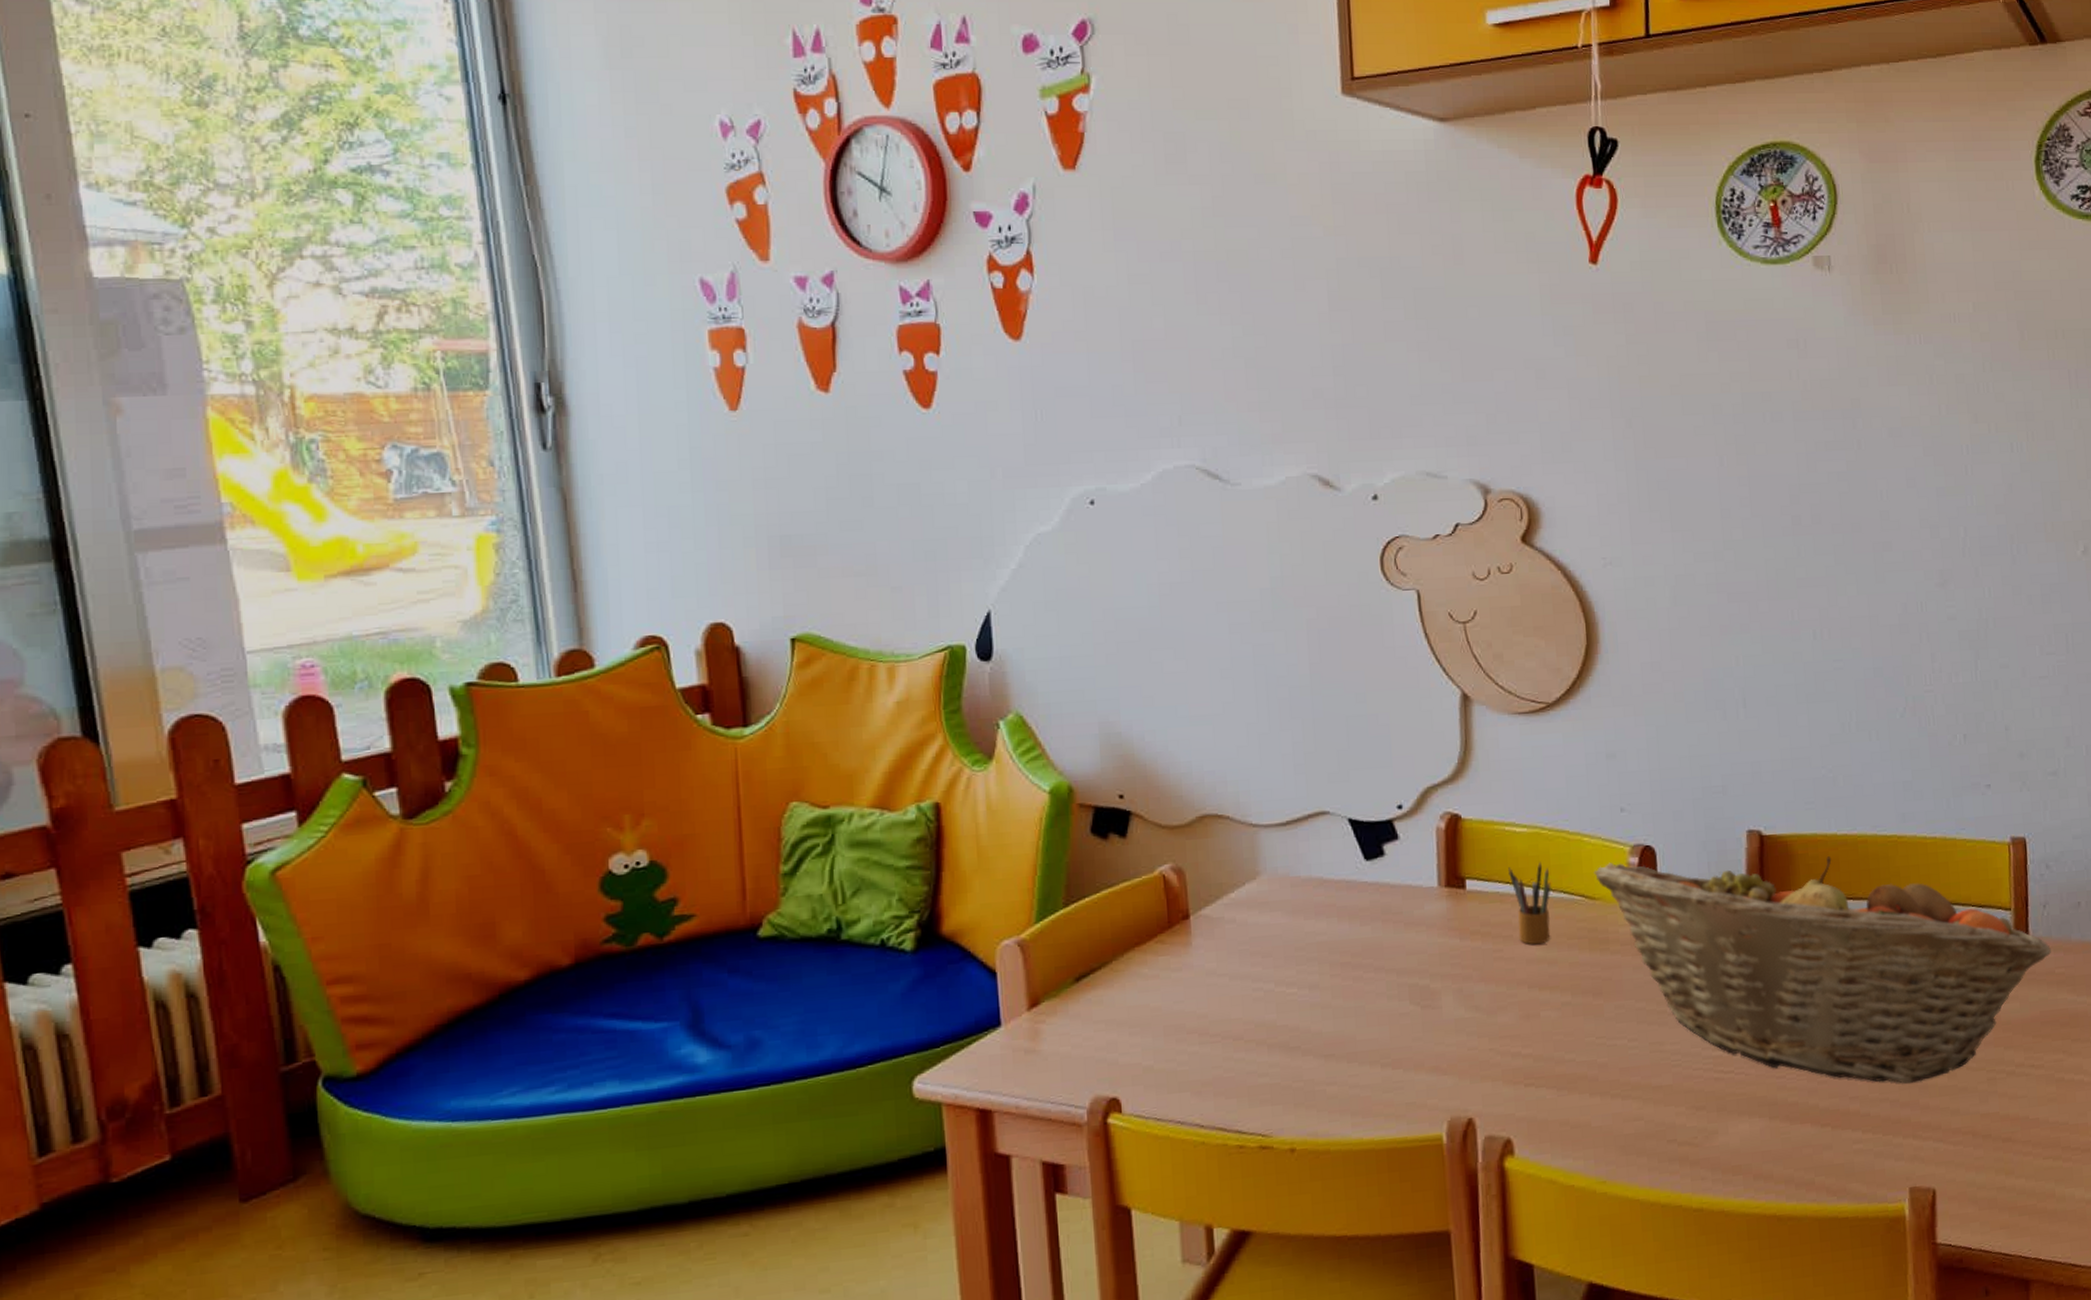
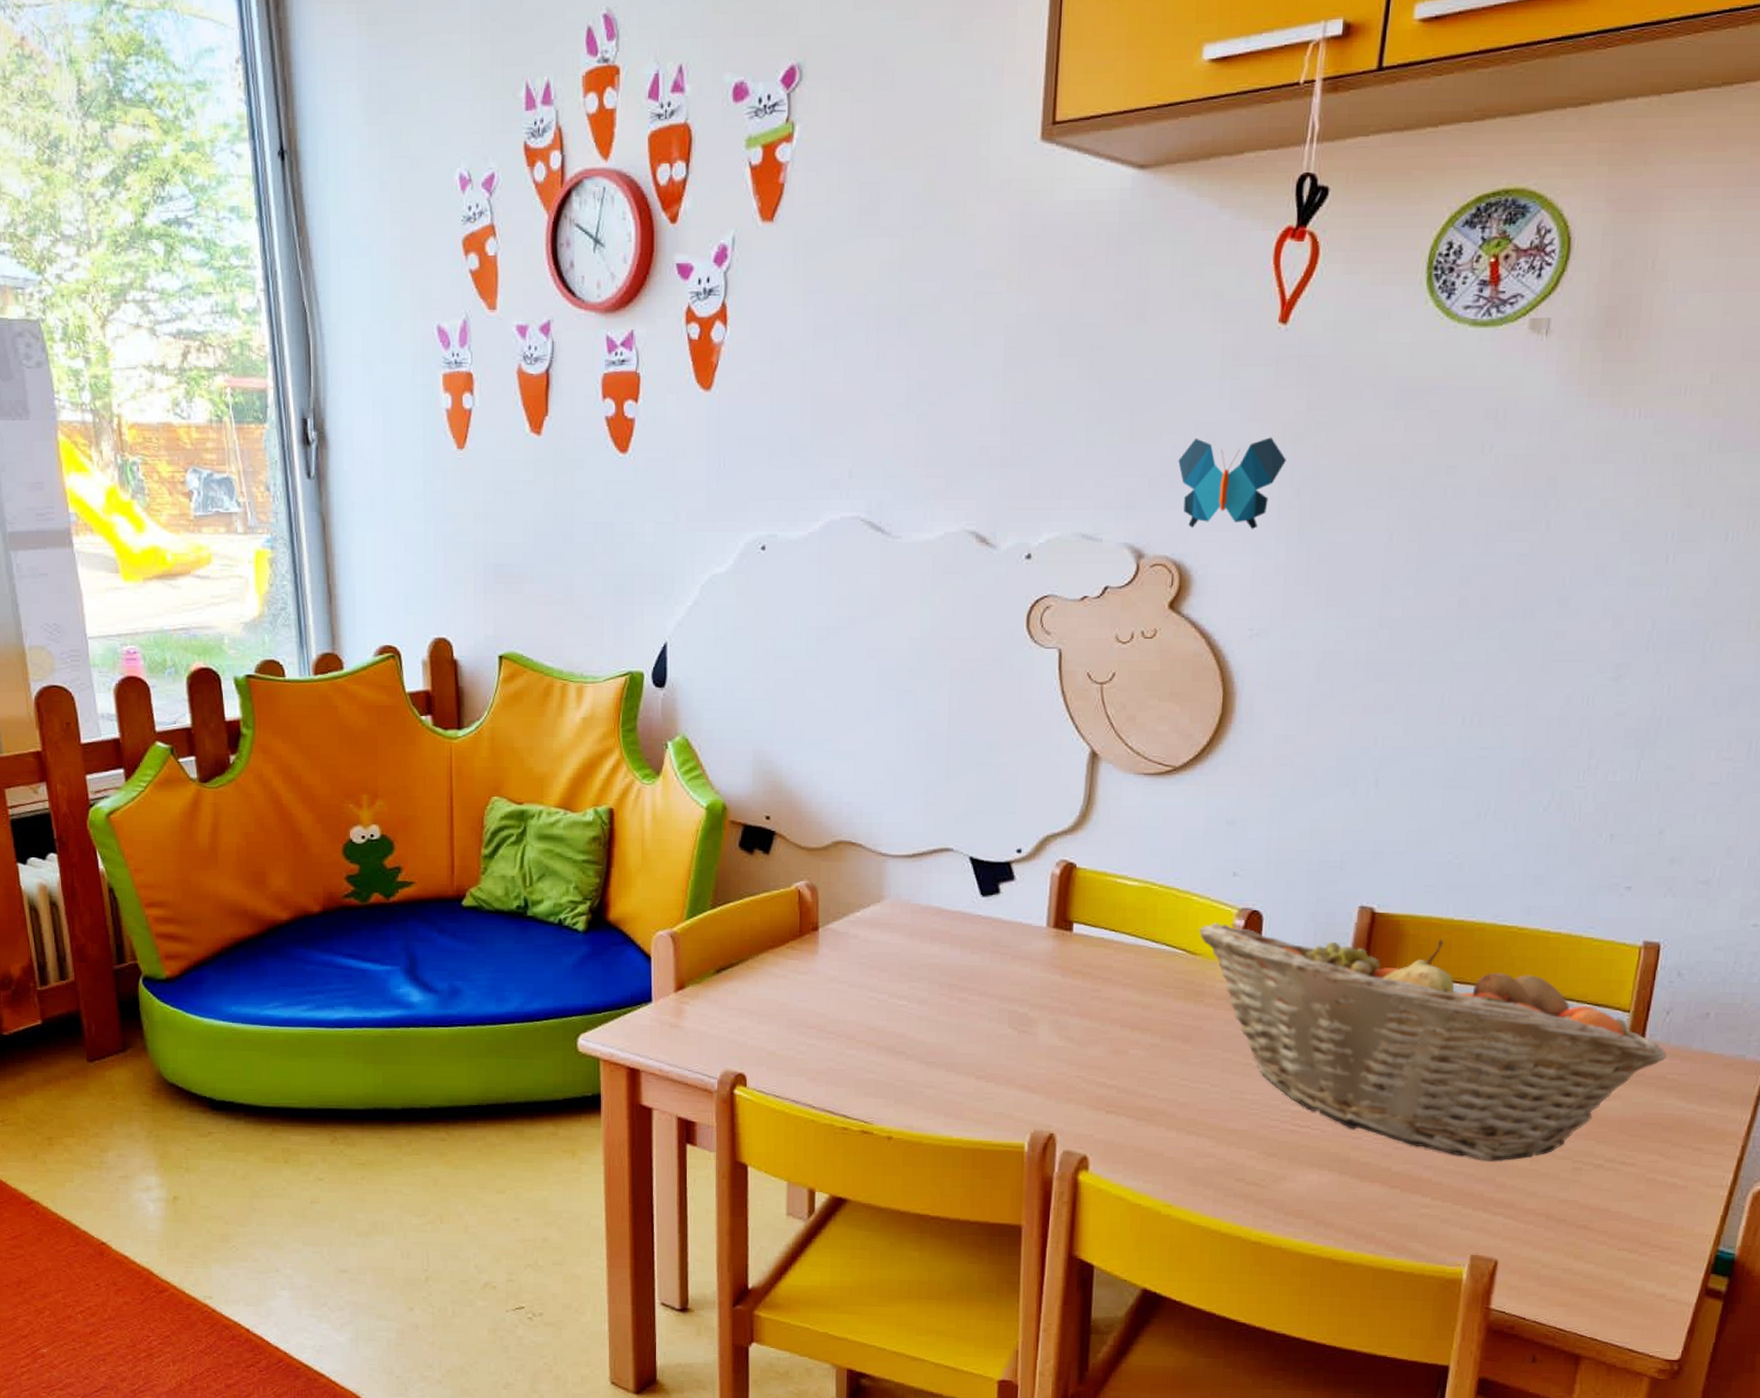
pencil box: present [1508,862,1551,945] -> none [1115,914,1155,990]
decorative butterfly: none [1512,371,1614,461] -> present [1178,437,1286,530]

